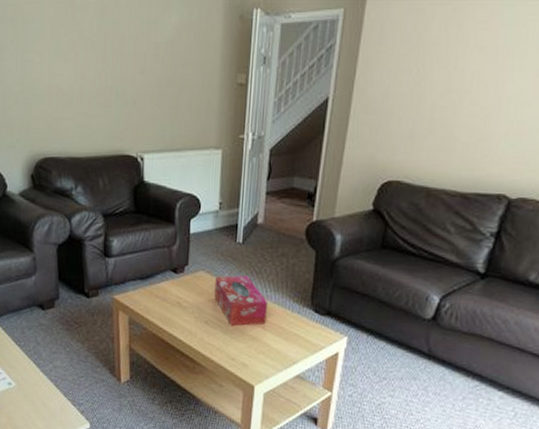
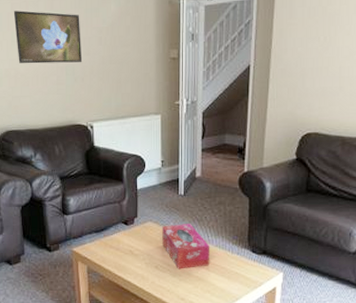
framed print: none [58,17,136,82] -> present [13,10,83,64]

